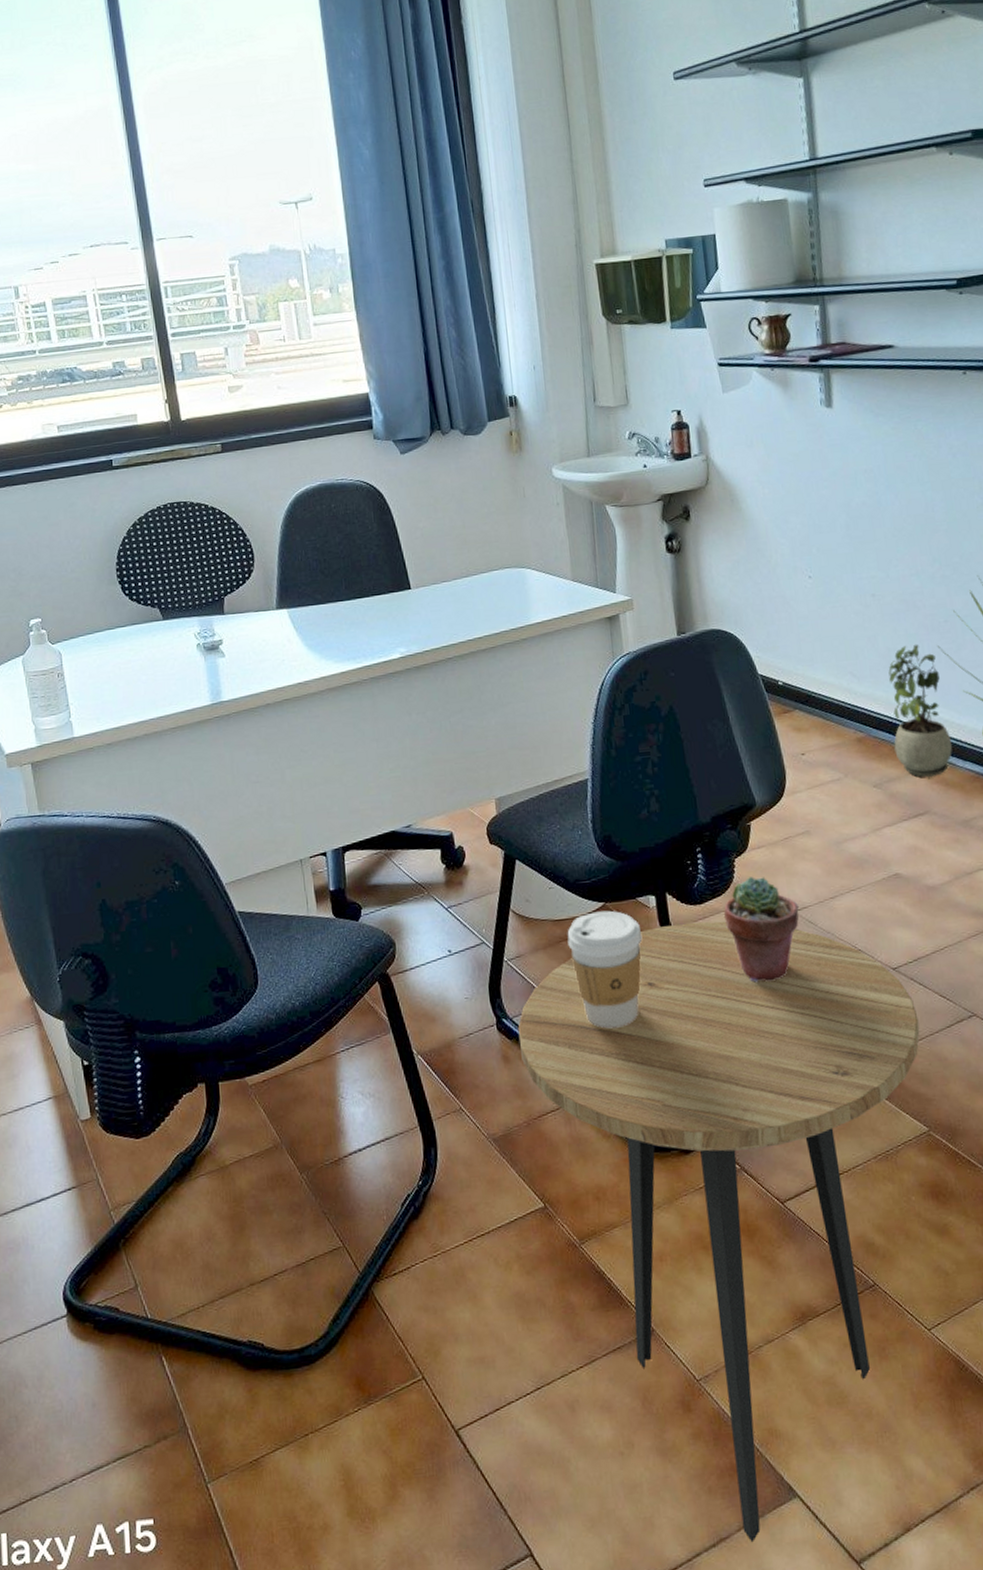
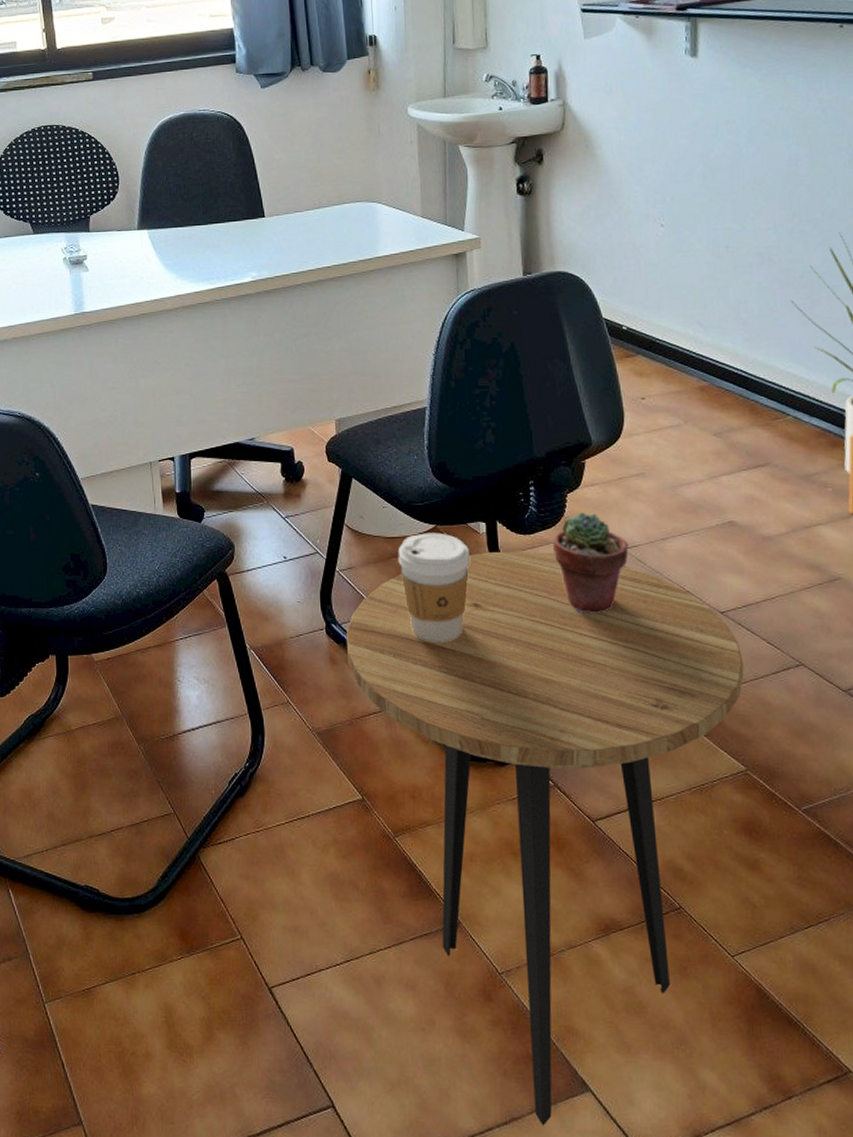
potted plant: present [888,644,953,777] -> none [737,297,800,429]

